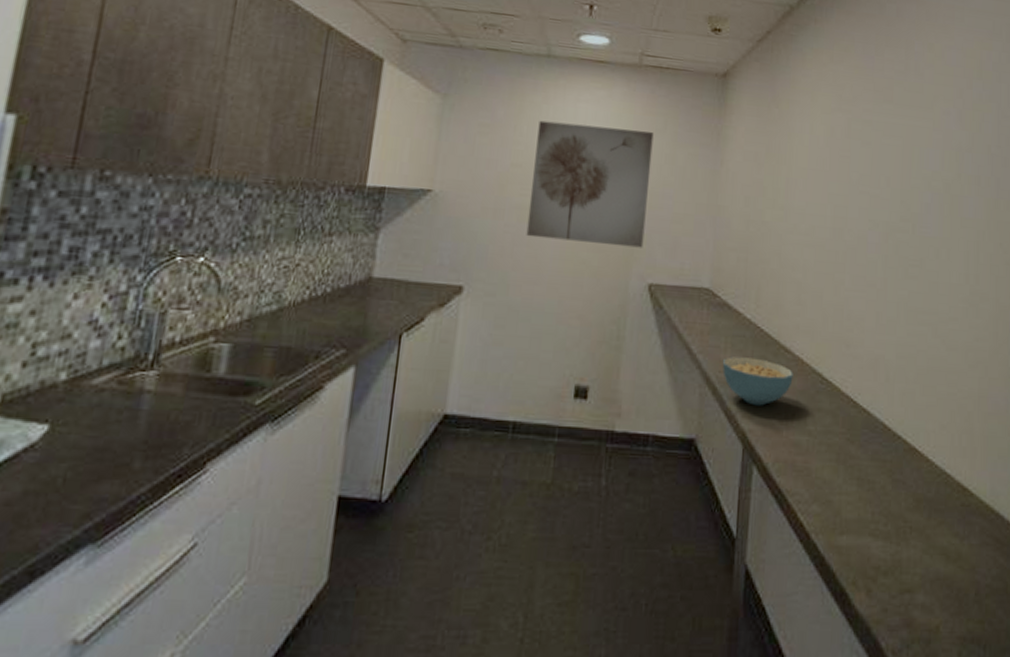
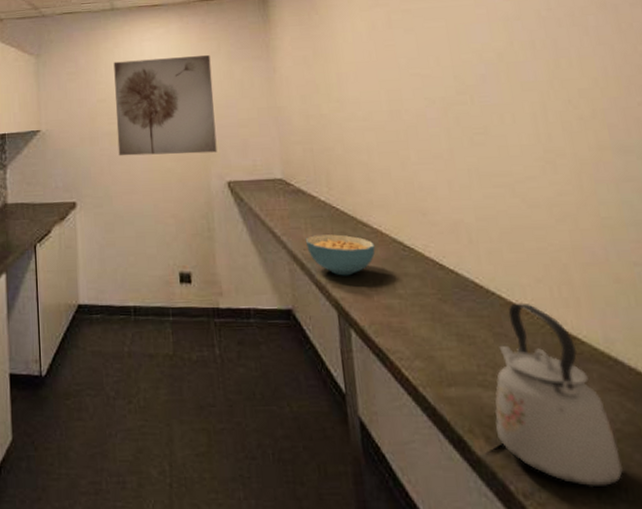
kettle: none [879,449,985,644] -> present [495,303,623,488]

